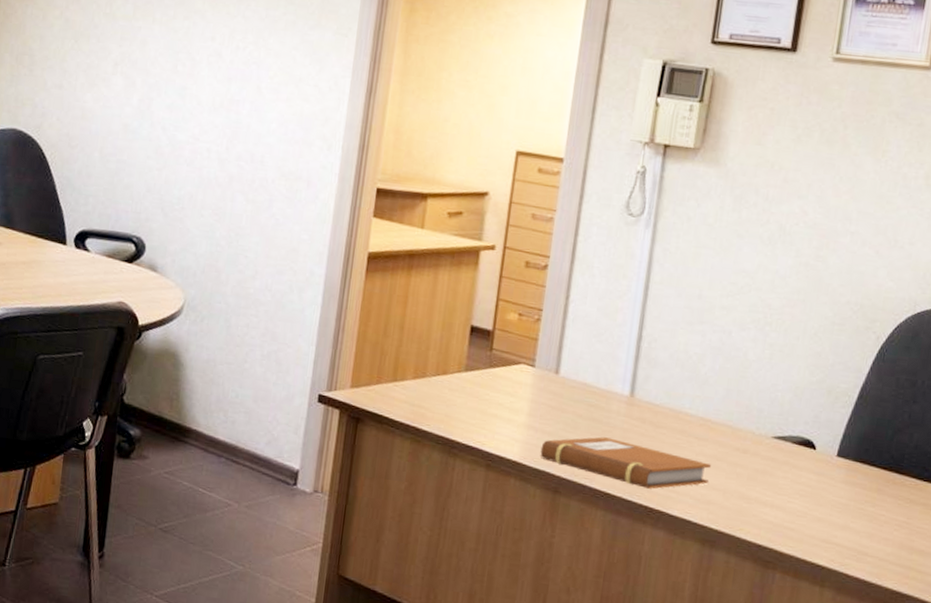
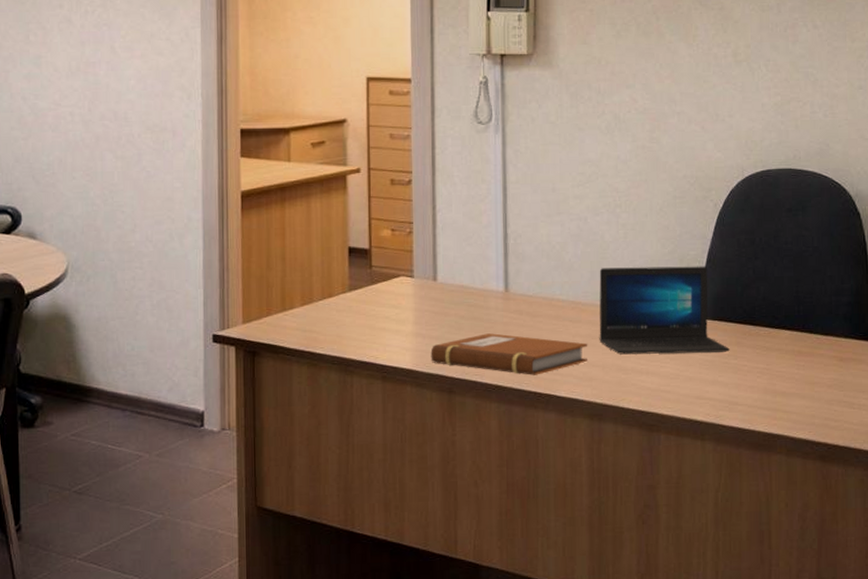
laptop: none [724,387,869,498] -> present [599,266,730,355]

